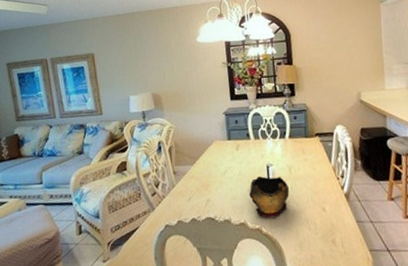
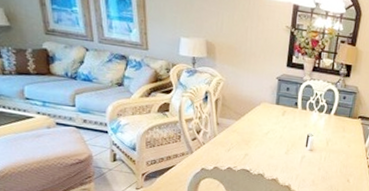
decorative bowl: present [249,176,290,218] -> none [285,143,323,179]

